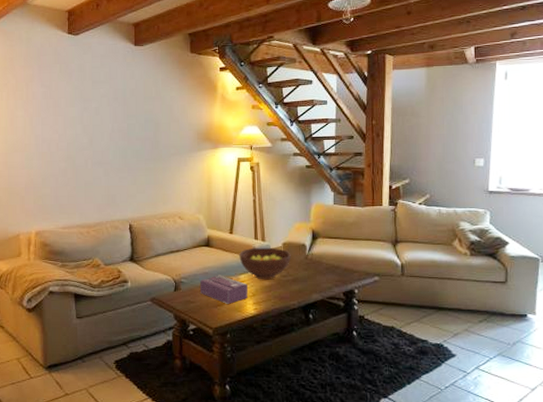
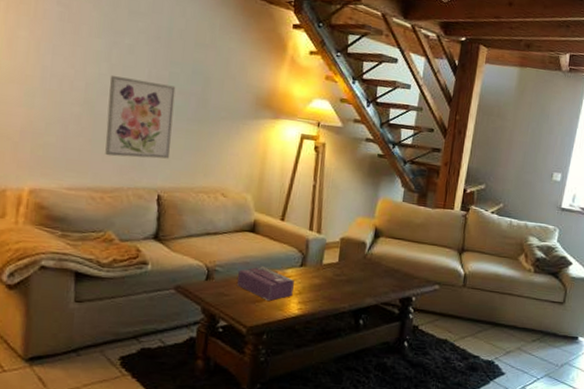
wall art: none [84,133,135,198] -> present [105,75,176,159]
fruit bowl: present [239,247,291,280] -> none [288,239,348,278]

